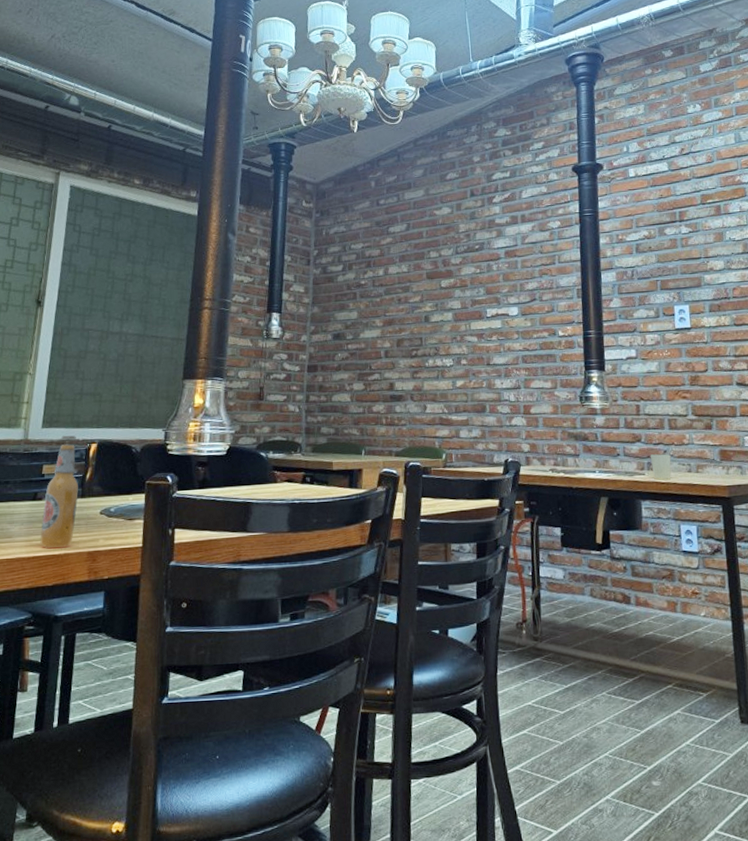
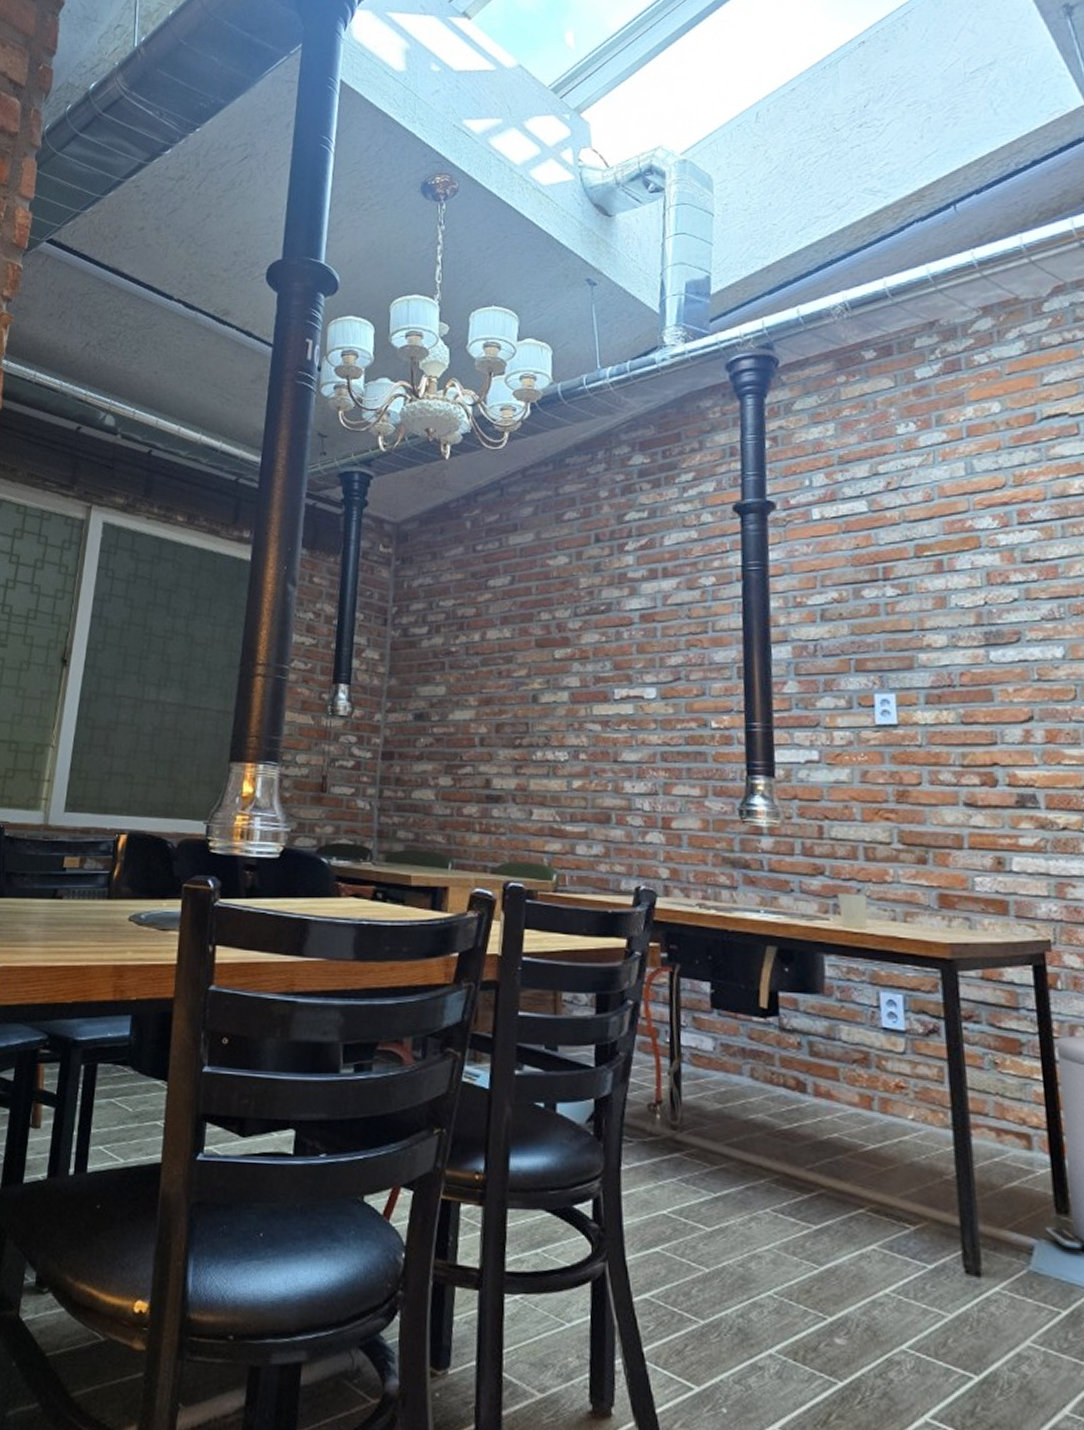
beer bottle: present [40,435,78,549] -> none [59,822,104,958]

